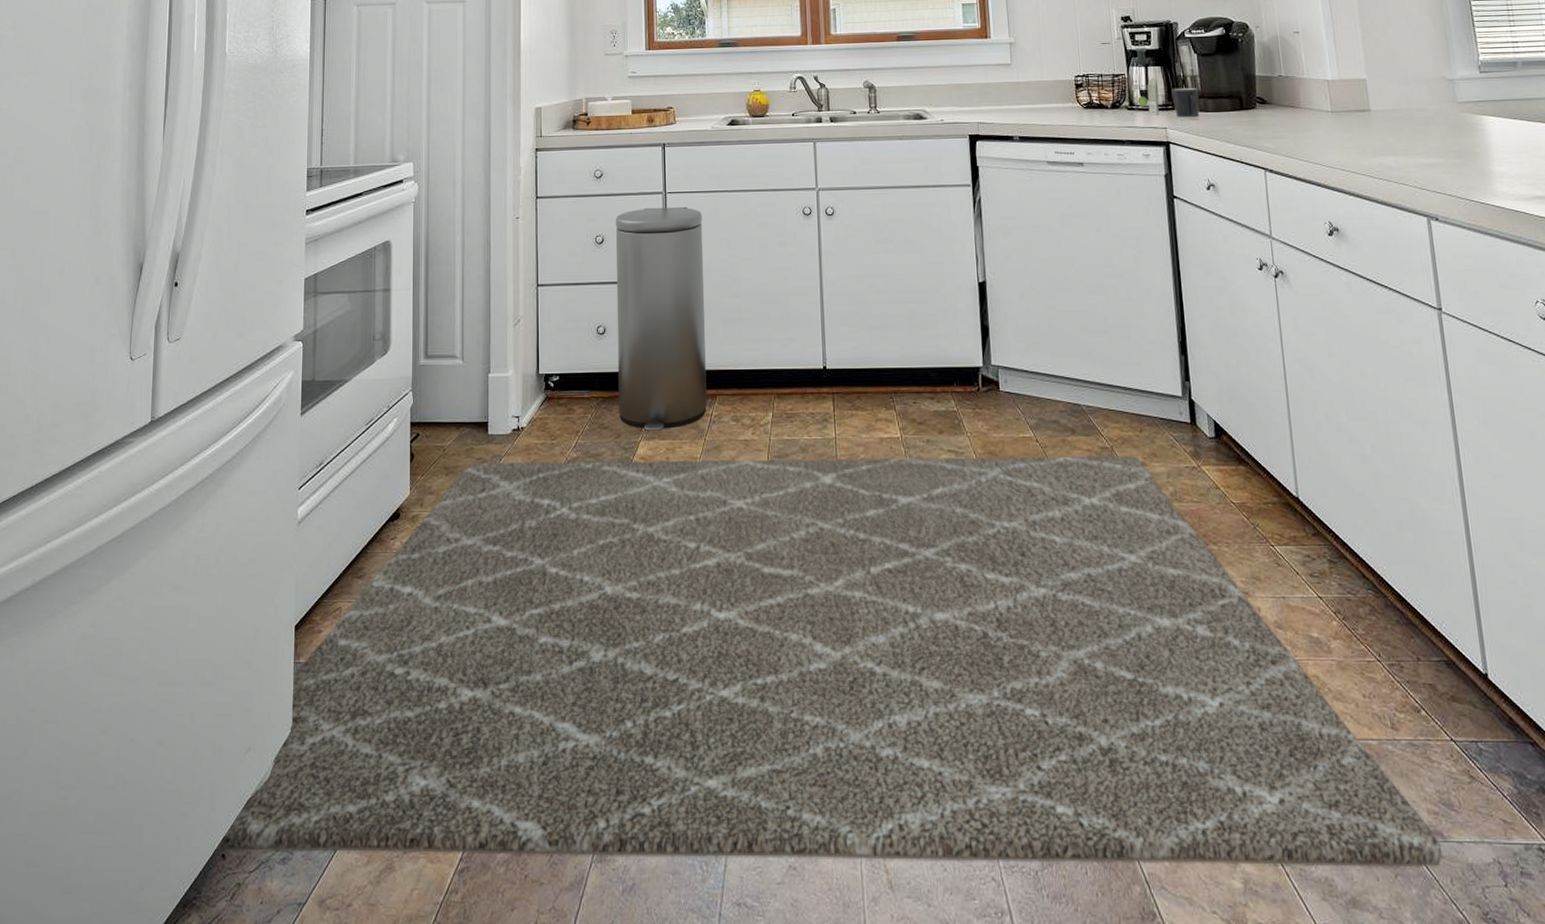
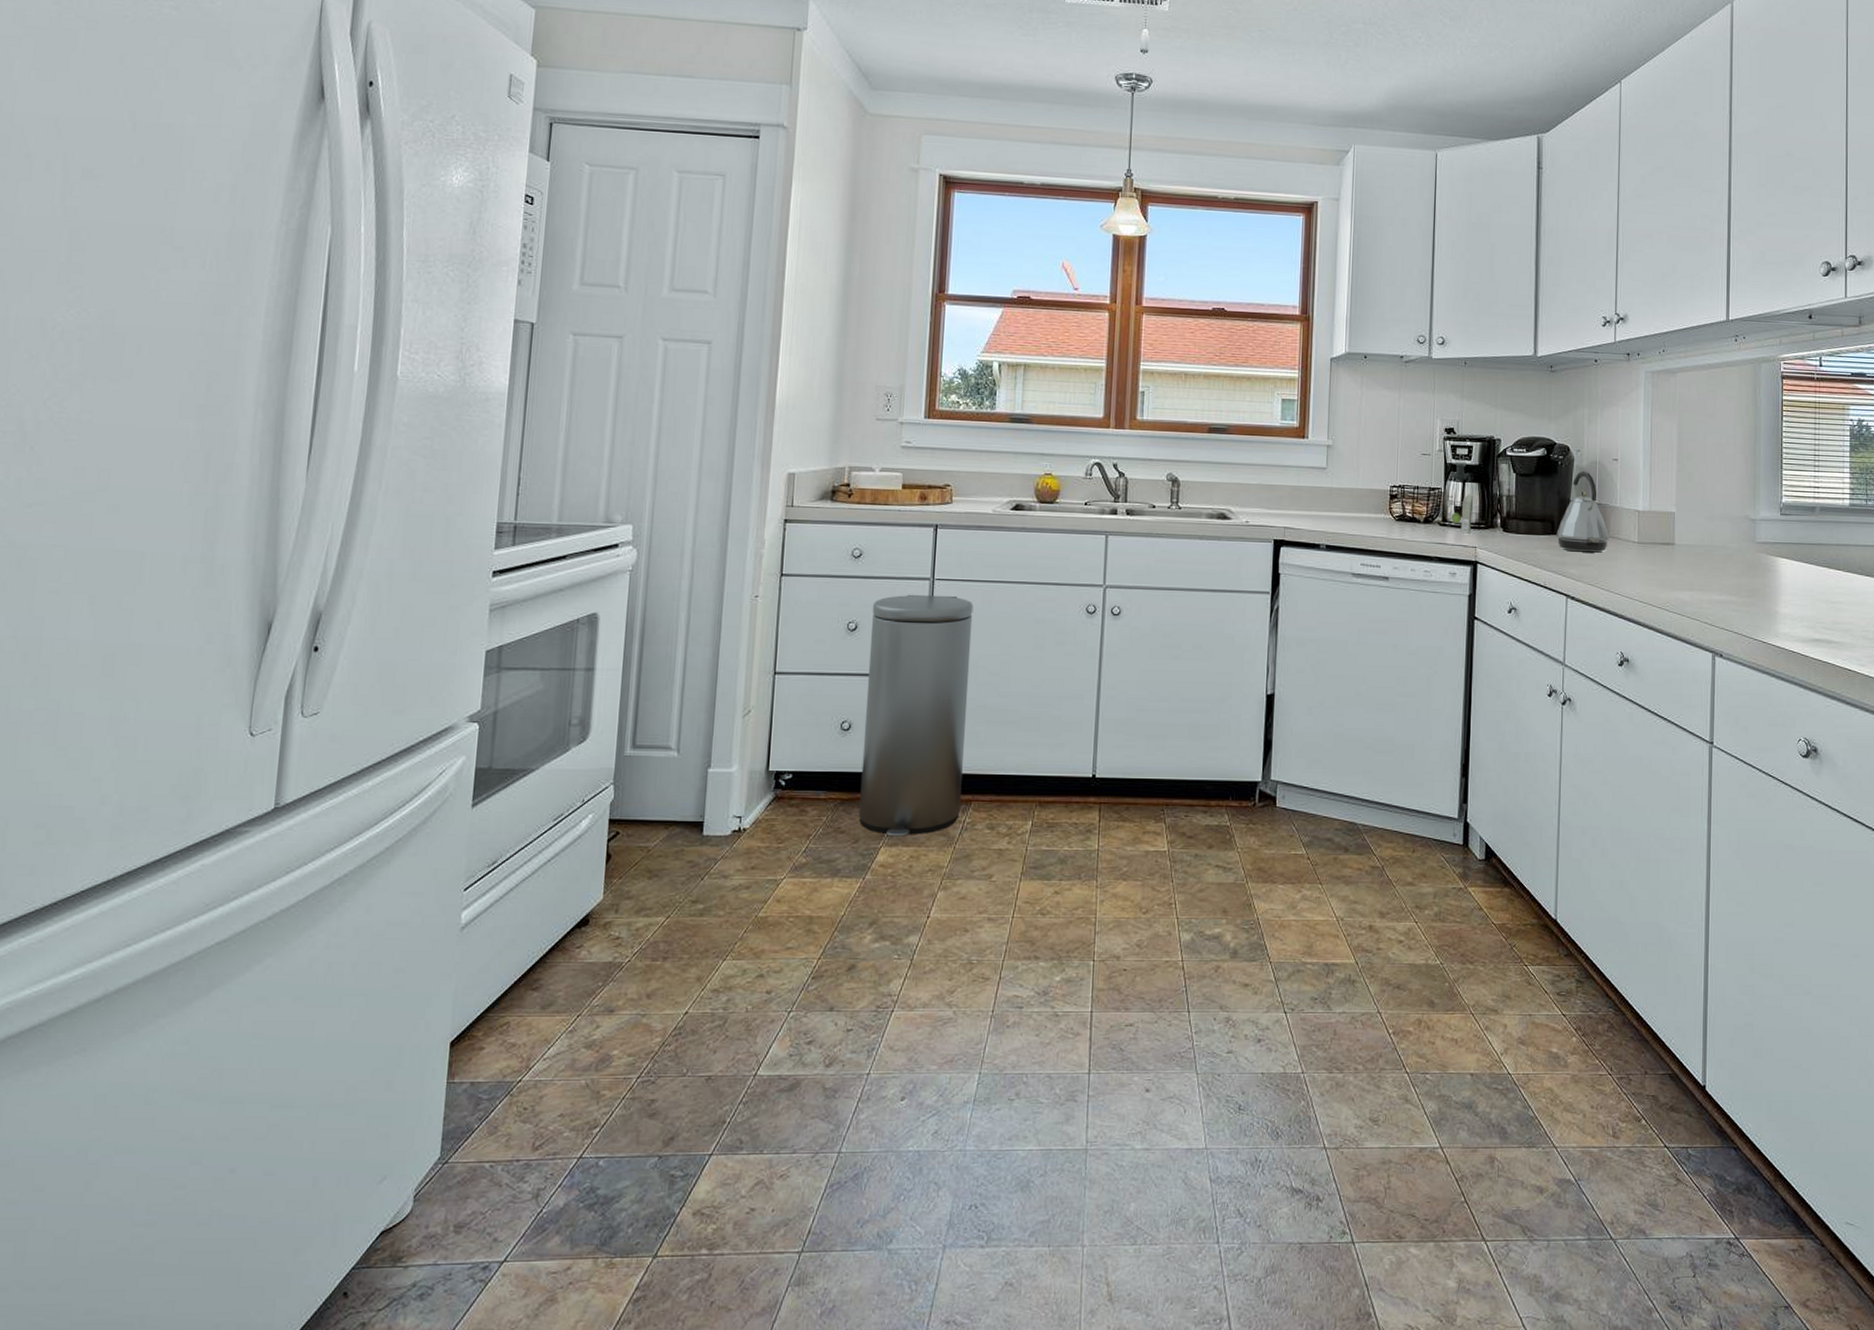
rug: present [214,456,1442,867] -> none [333,866,1642,1289]
mug: present [1171,87,1200,120] -> none [1486,506,1513,540]
kettle: none [1245,46,1302,125] -> present [1556,471,1610,553]

